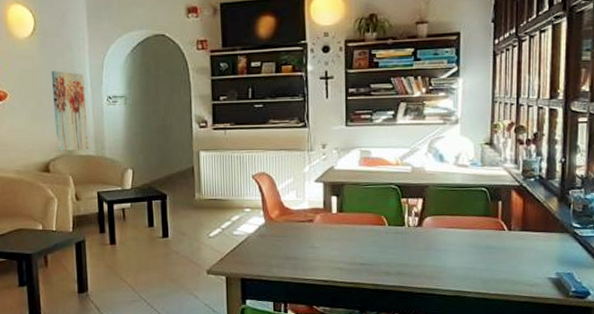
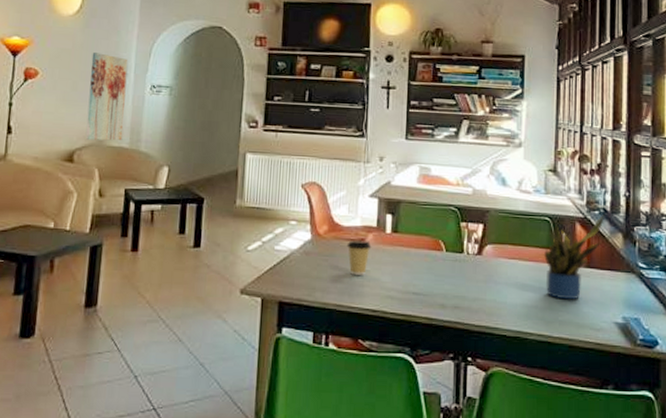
coffee cup: none [297,221,320,252] -> present [346,240,372,275]
potted plant: none [480,181,541,261] -> present [543,214,606,300]

